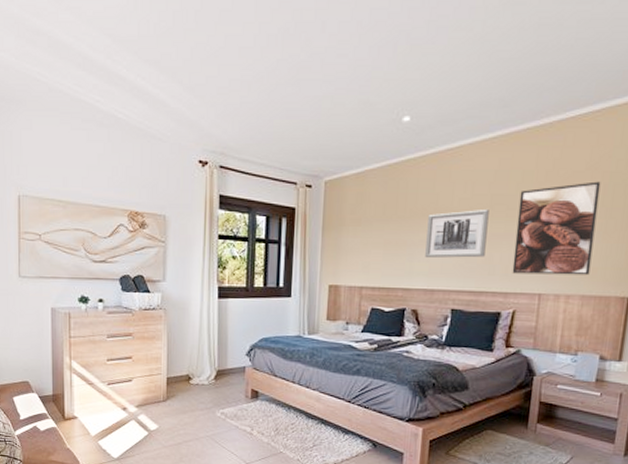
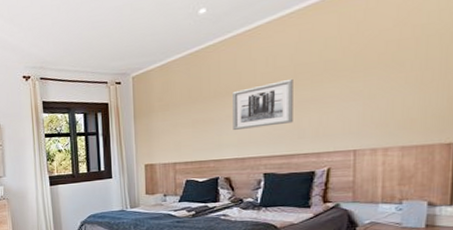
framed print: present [512,181,601,276] -> none [323,35,412,135]

